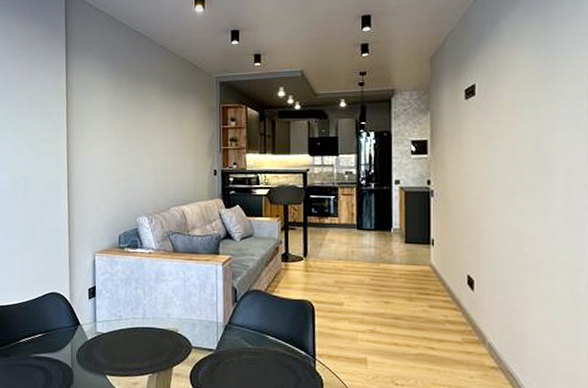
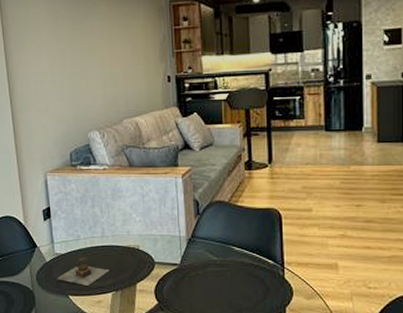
teapot: none [97,336,148,366] -> present [58,256,110,286]

